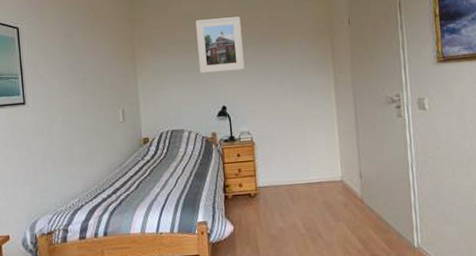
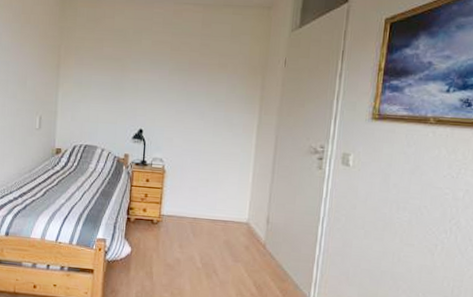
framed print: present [195,16,245,74] -> none [122,38,172,96]

